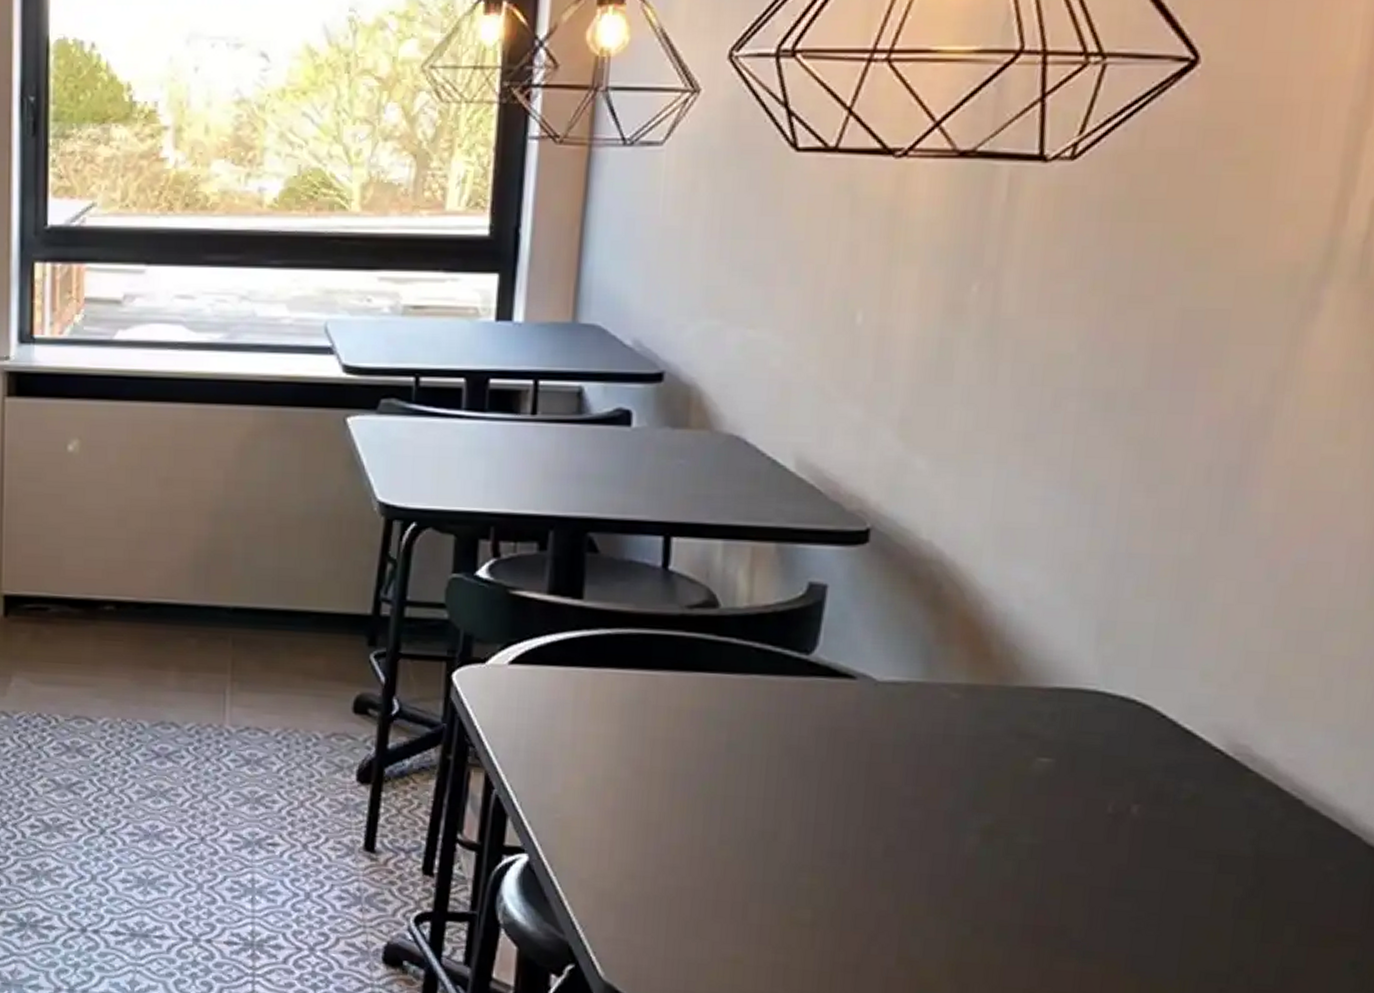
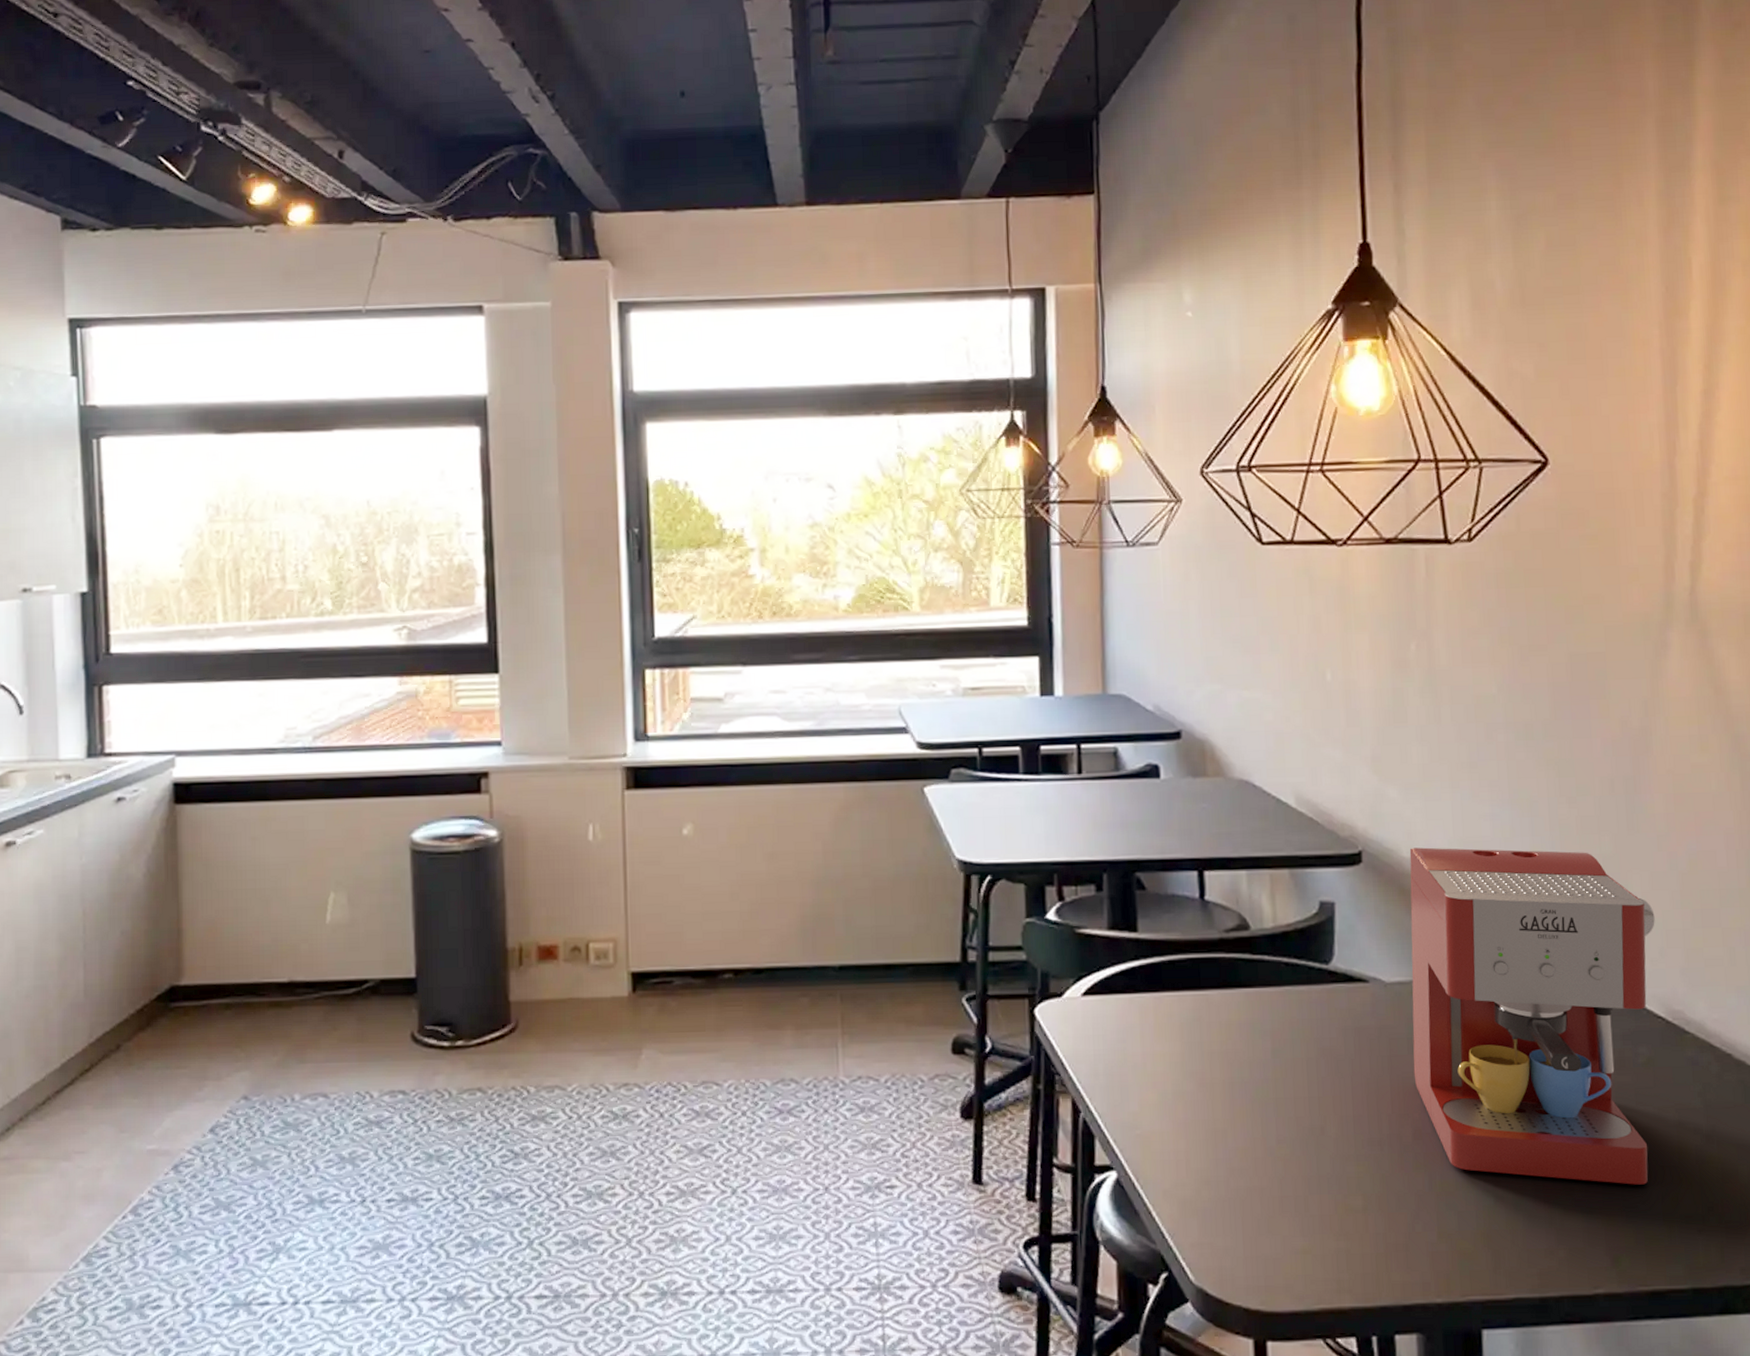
coffee maker: none [895,530,1235,934] -> present [1409,847,1655,1185]

